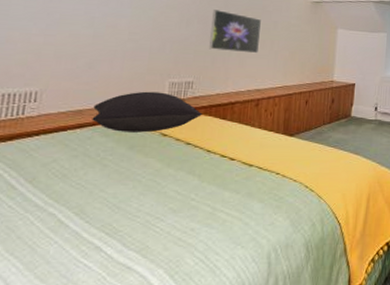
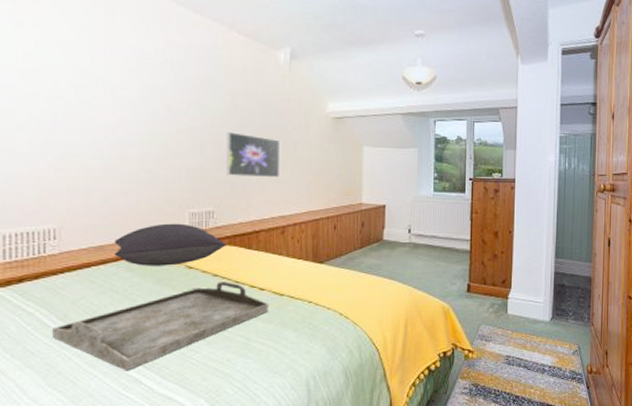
serving tray: none [18,150,238,238] -> present [52,282,269,371]

